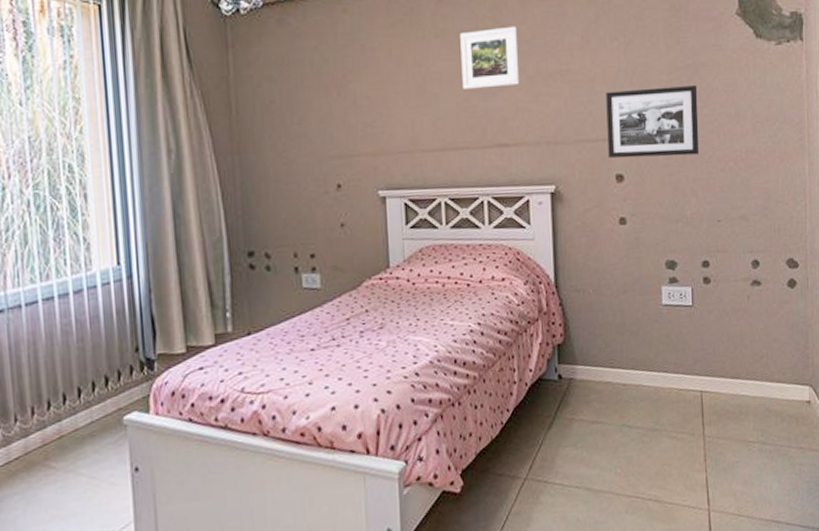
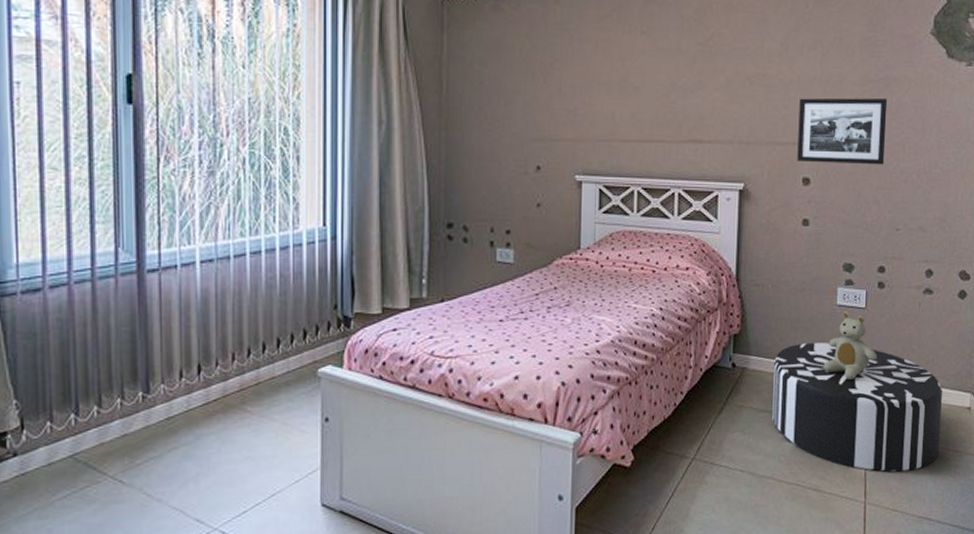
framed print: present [460,26,520,89] -> none [663,28,720,86]
pouf: none [602,345,781,476] -> present [772,342,942,472]
stuffed bear: none [653,311,709,383] -> present [823,312,878,381]

